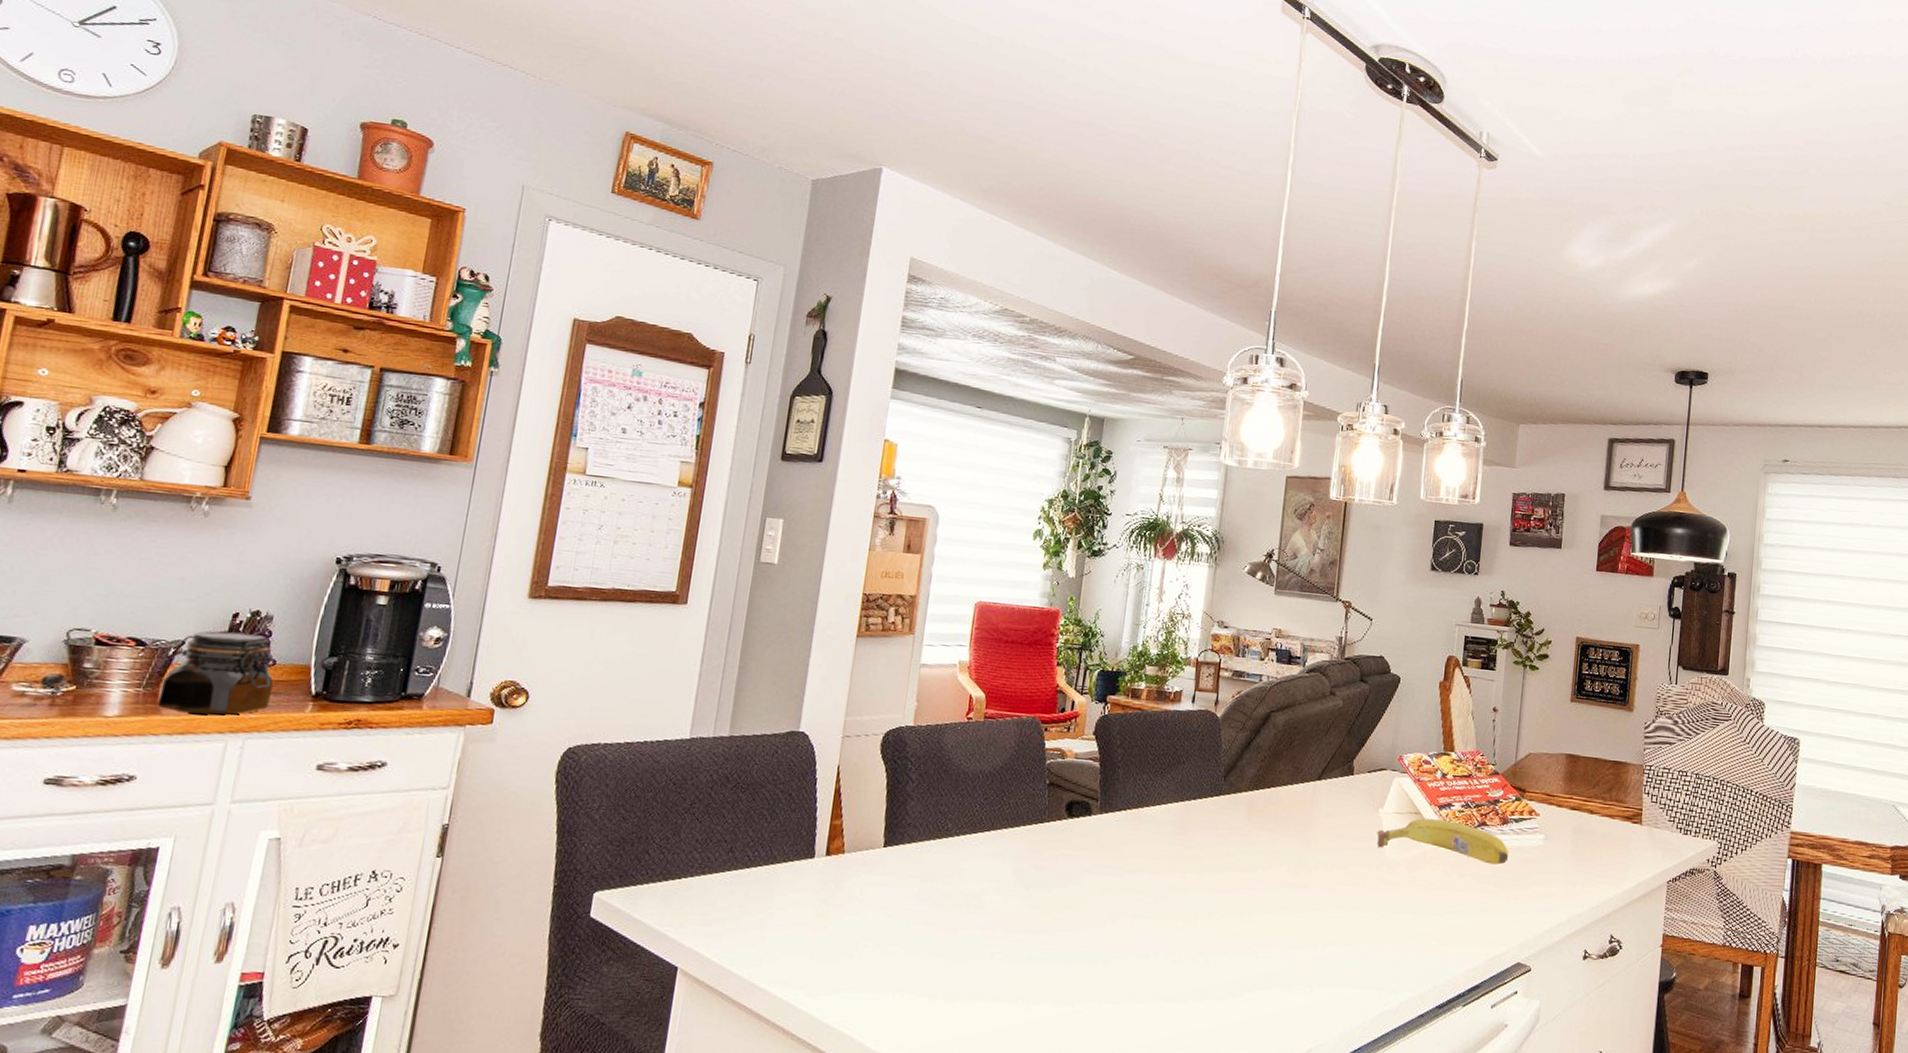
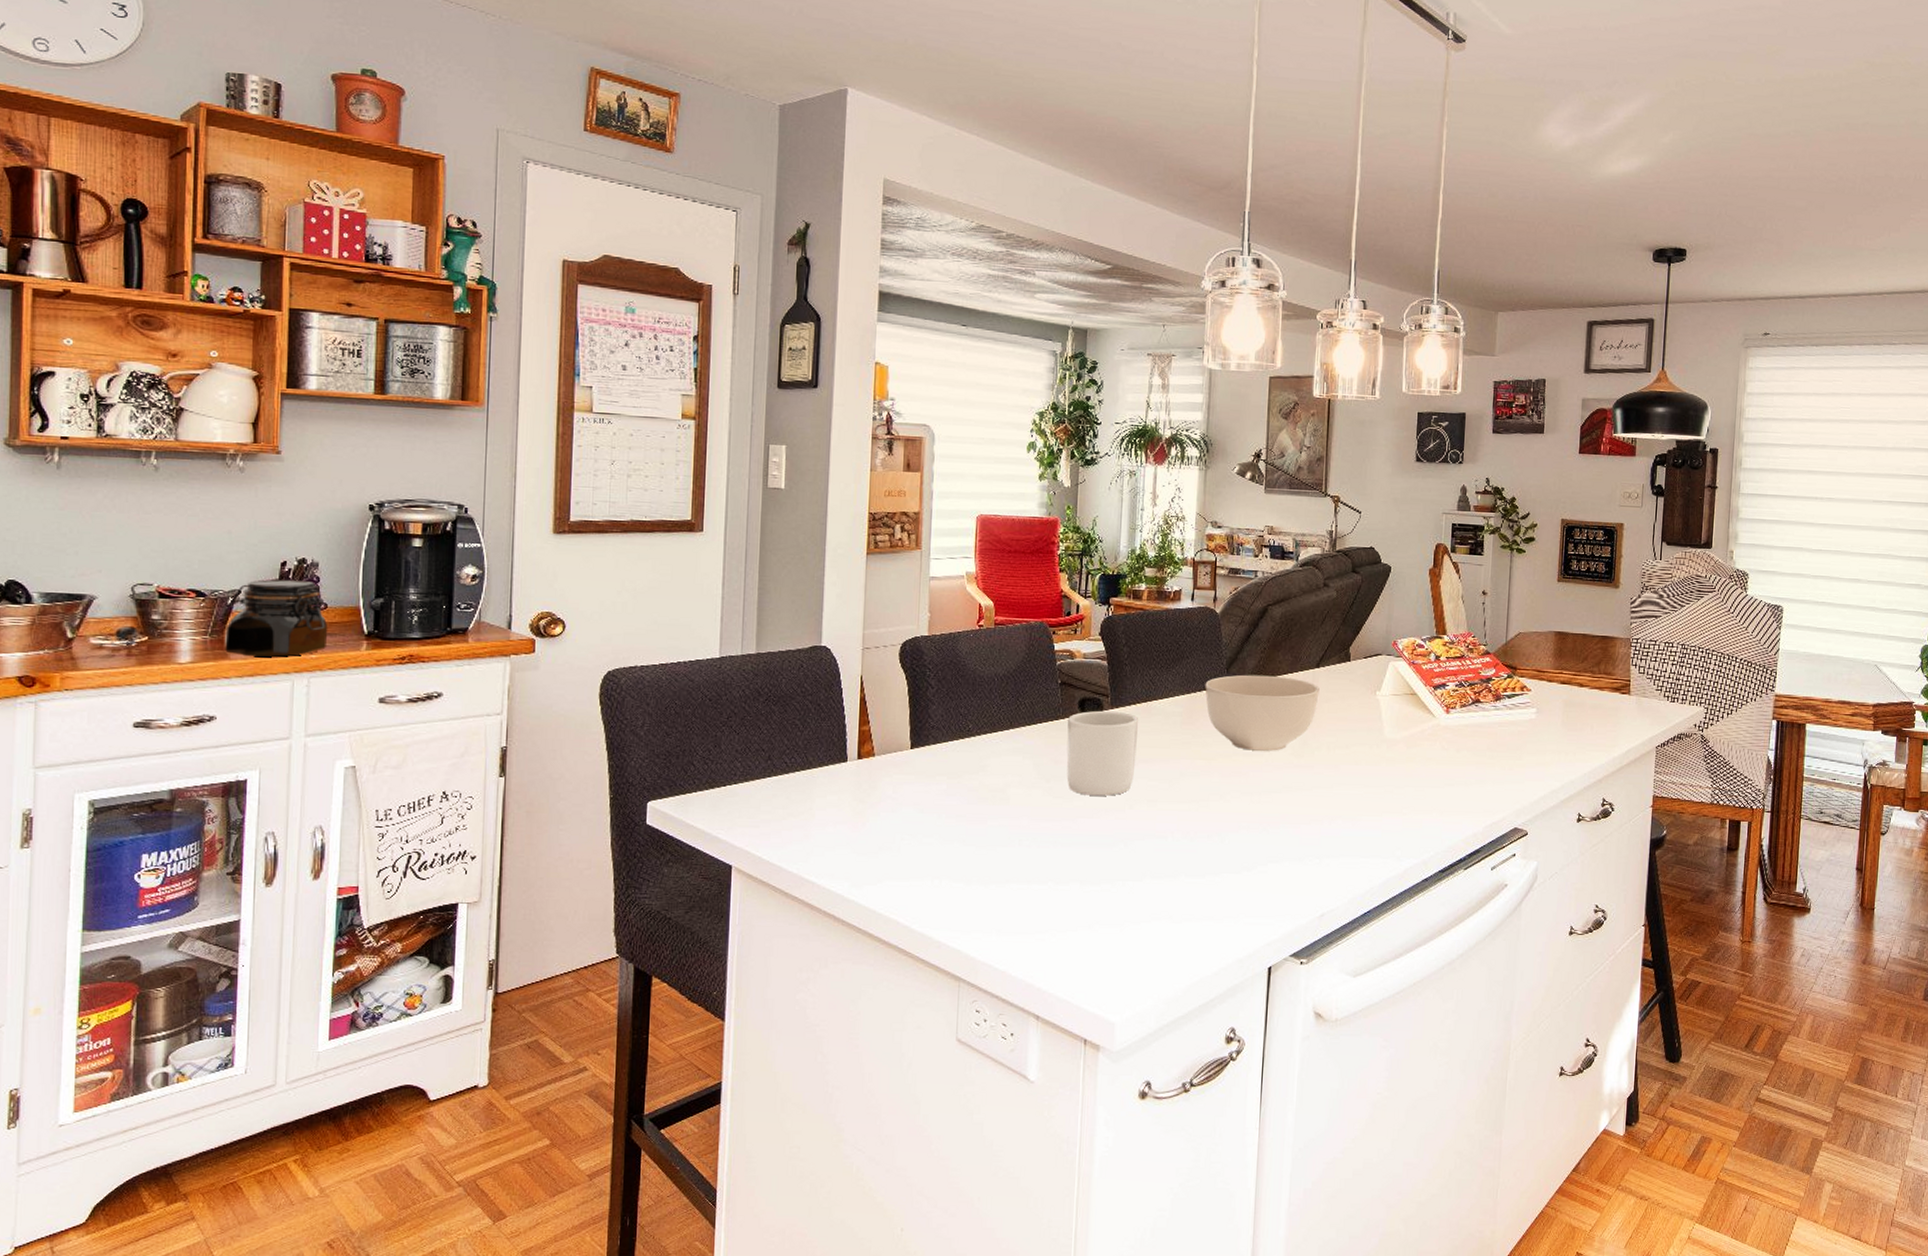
mug: none [1047,815,1129,909] -> present [1066,710,1139,796]
bowl: none [1200,784,1320,868] -> present [1205,674,1320,751]
fruit: present [1377,818,1509,865] -> none [1375,698,1503,739]

